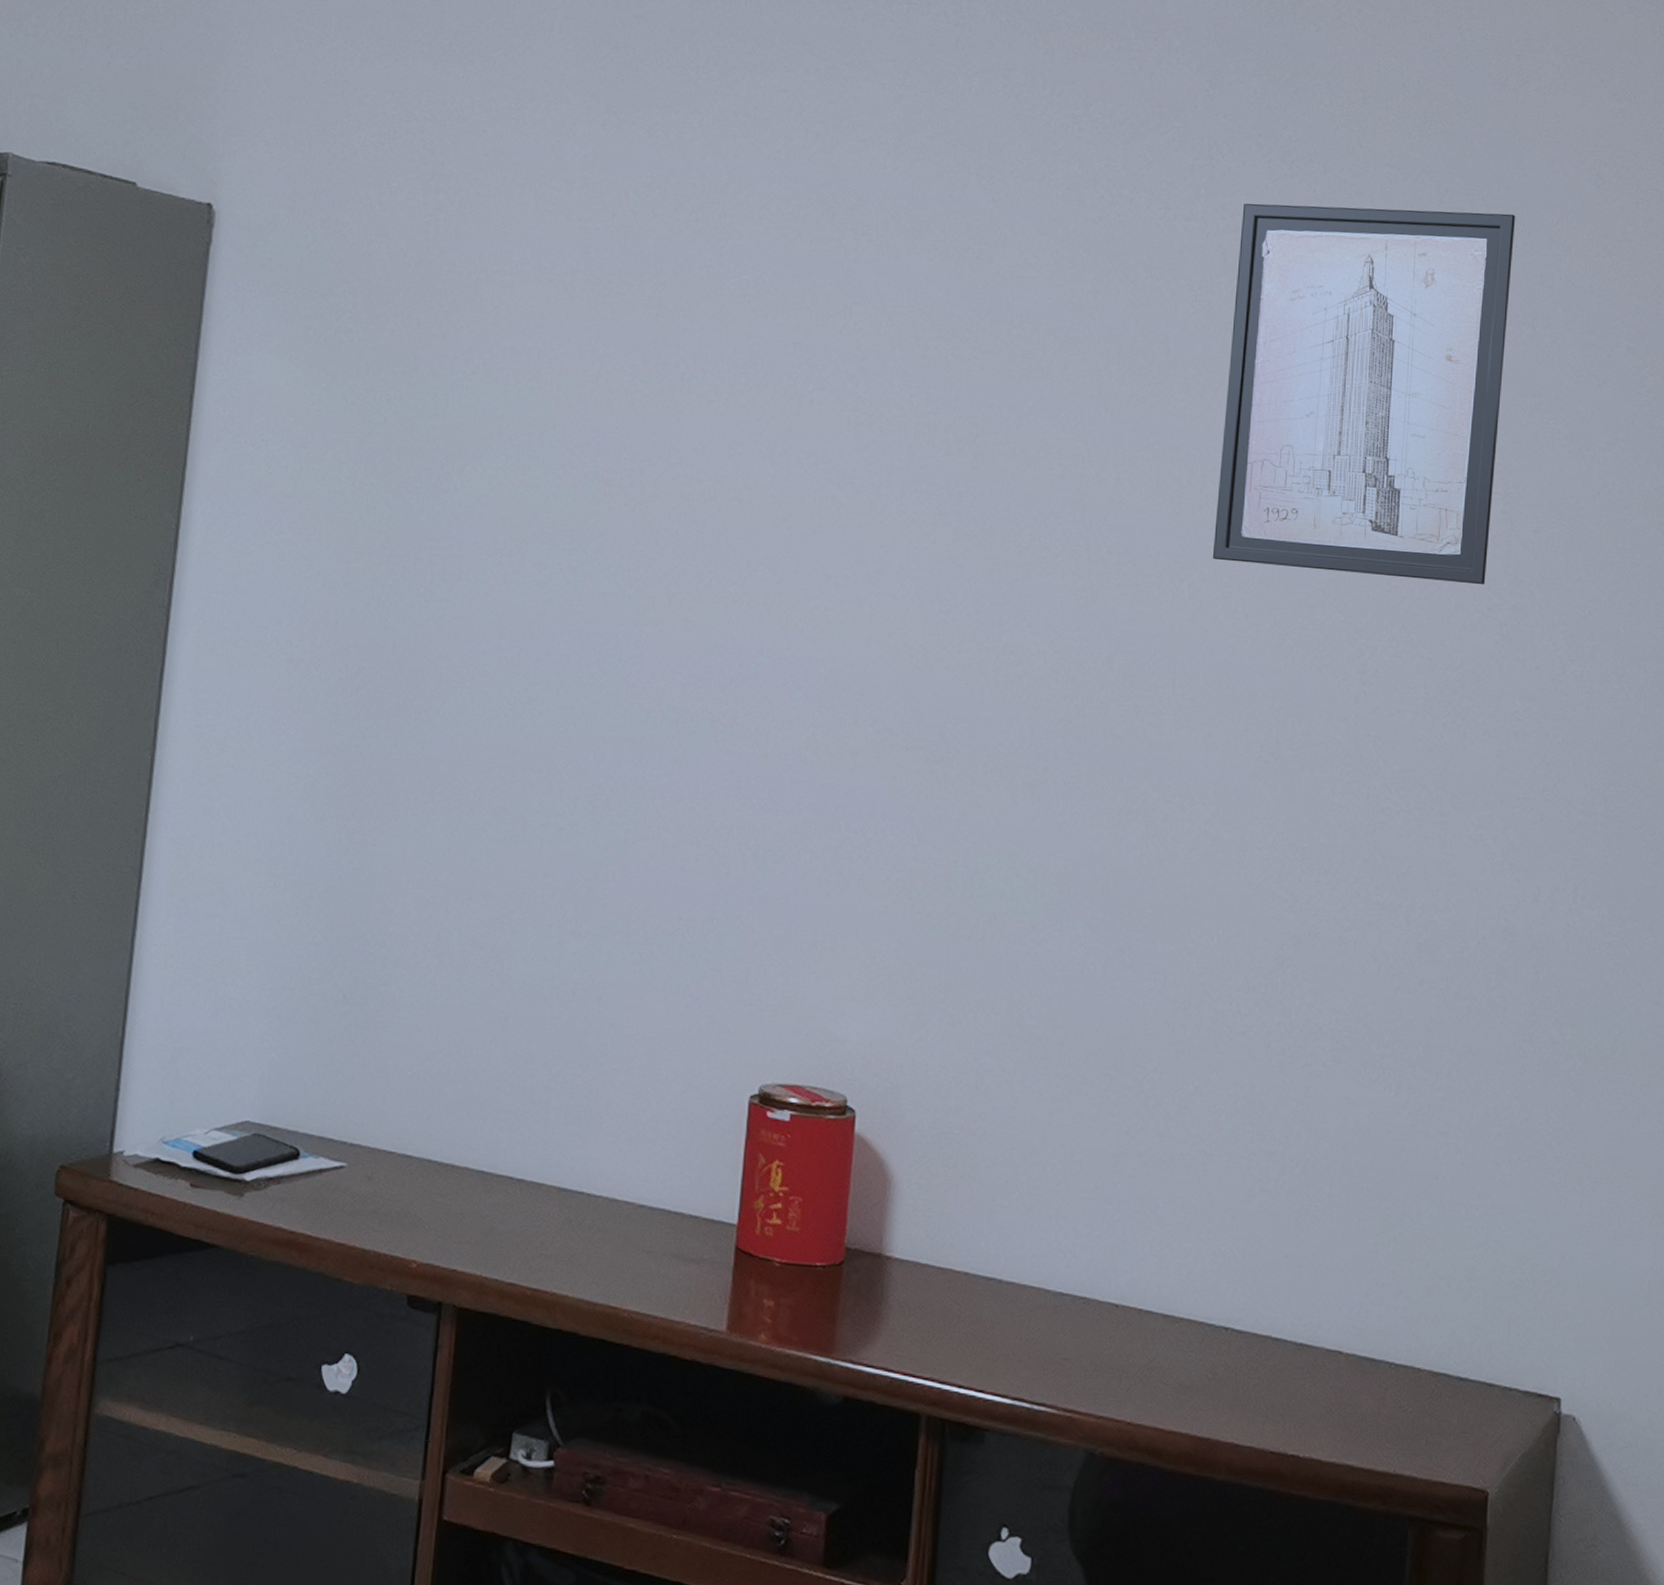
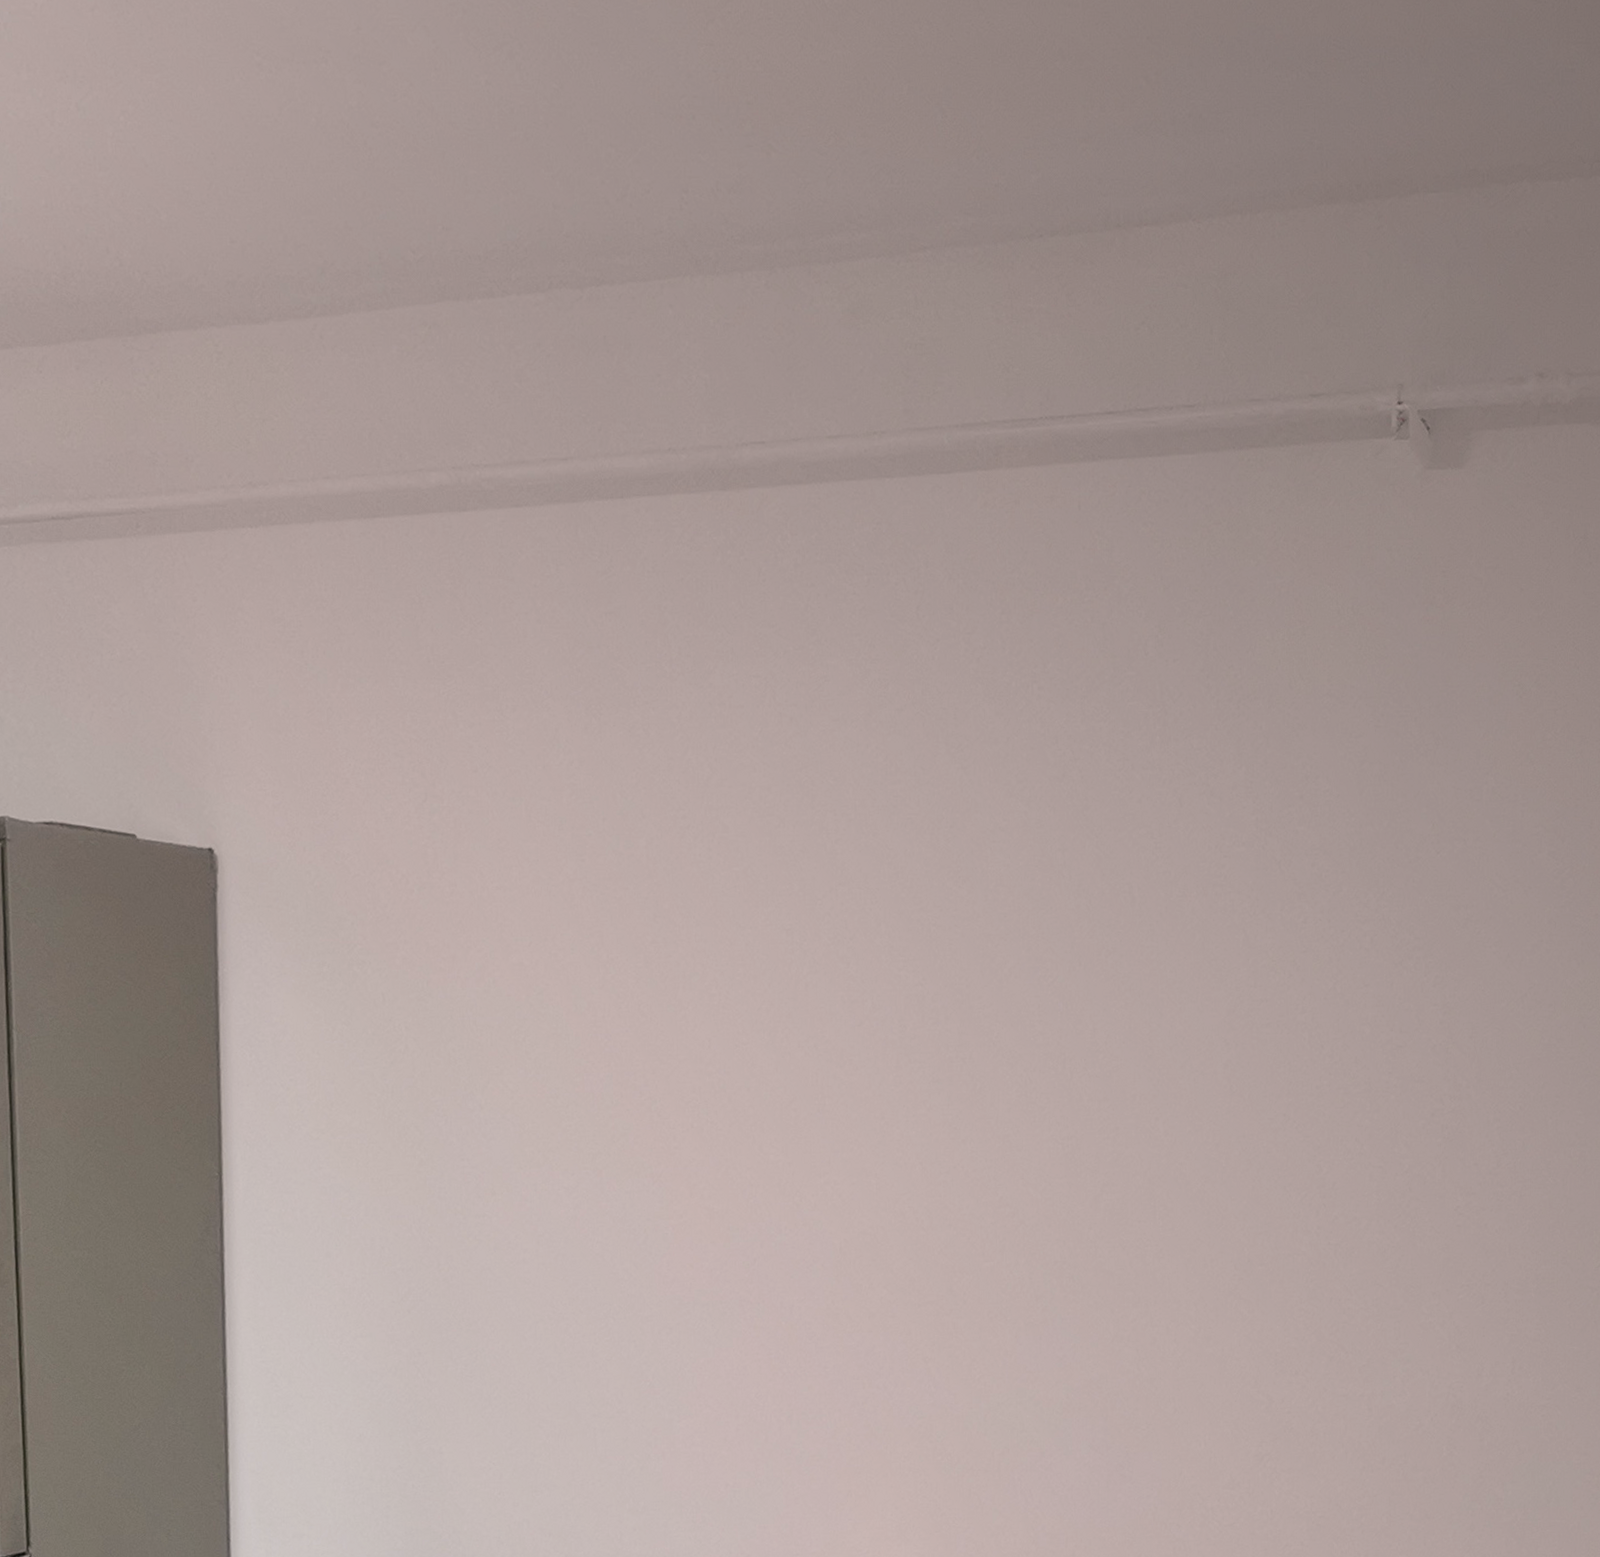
wall art: present [1212,203,1516,585] -> none [1183,732,1446,1097]

